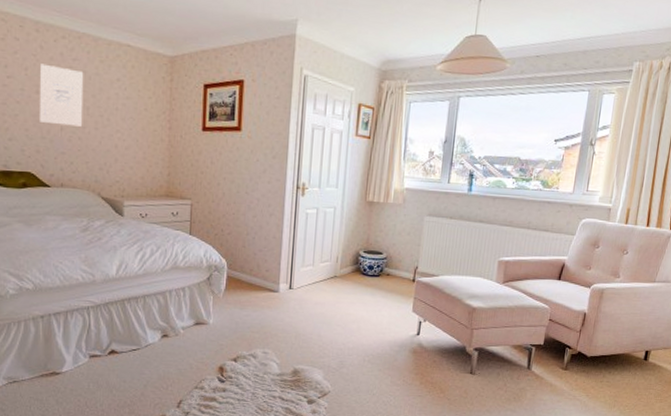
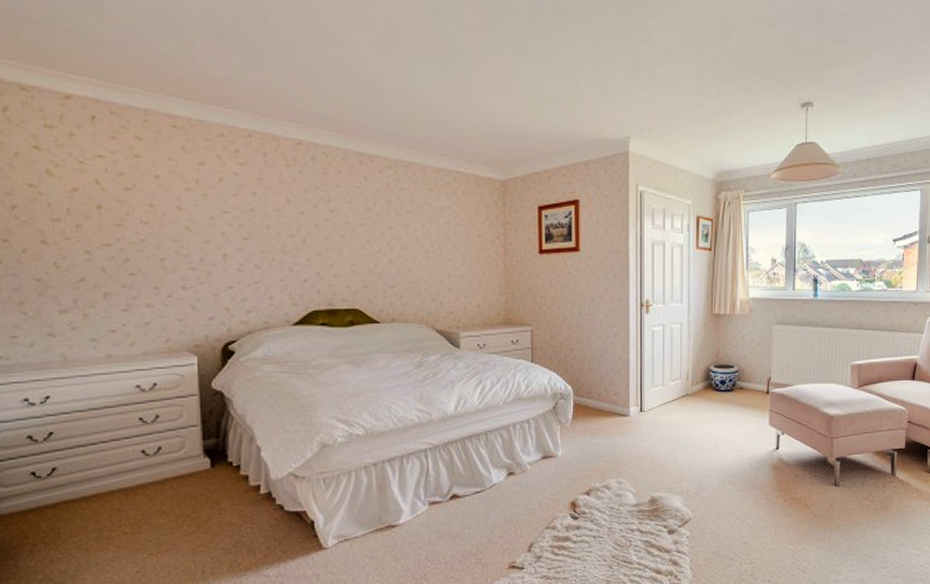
wall art: present [40,63,84,127] -> none [365,195,413,258]

